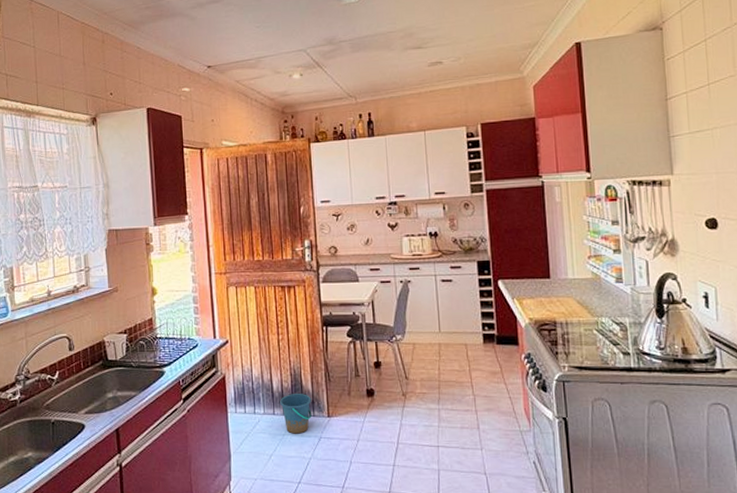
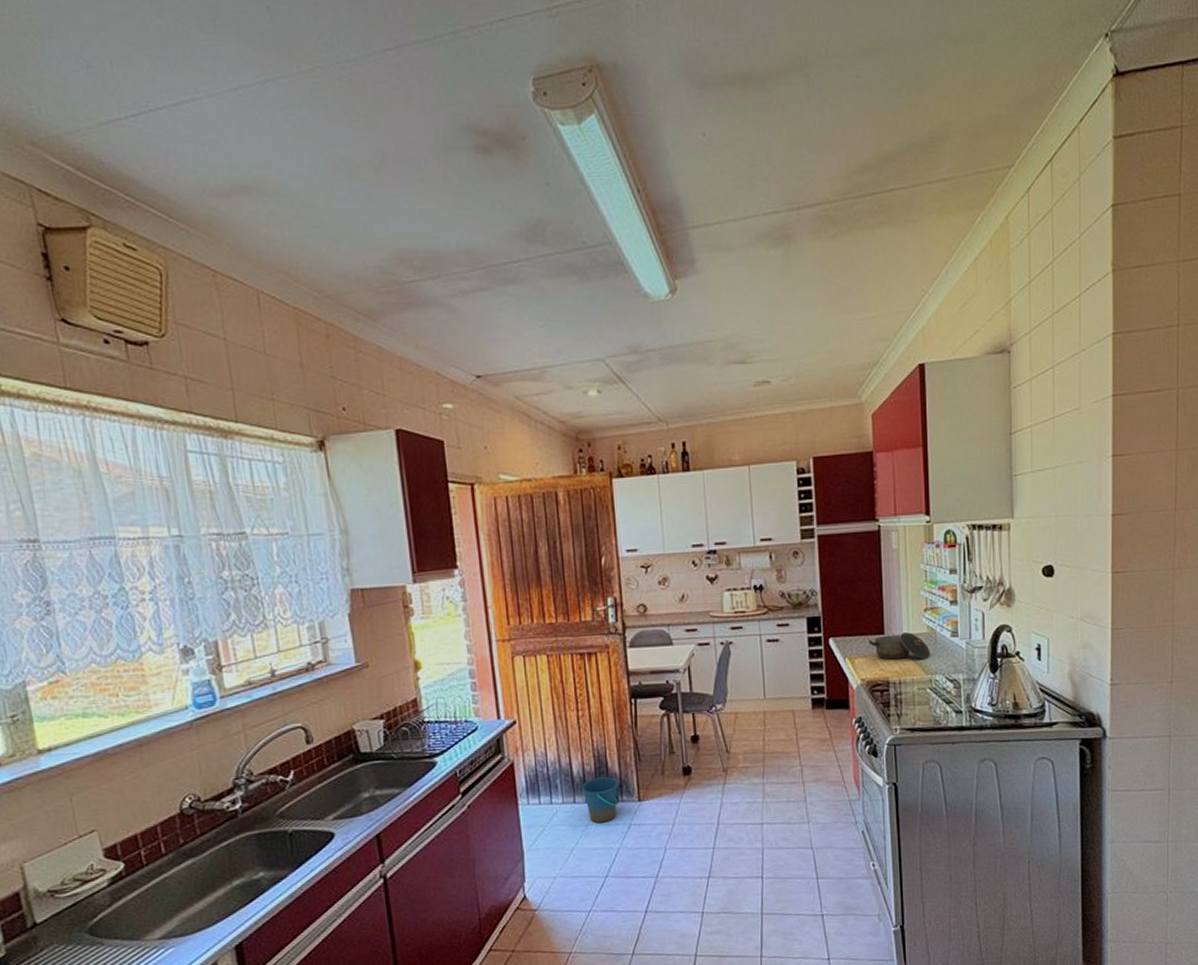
cooking pot: none [535,277,596,302] -> present [868,632,930,660]

